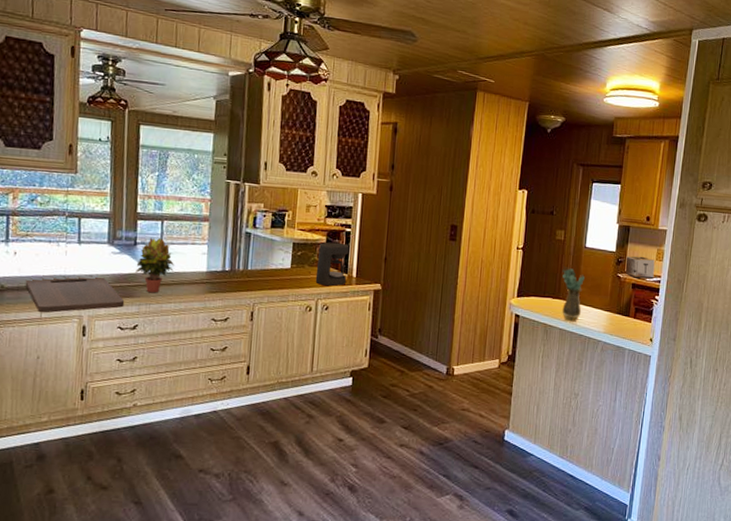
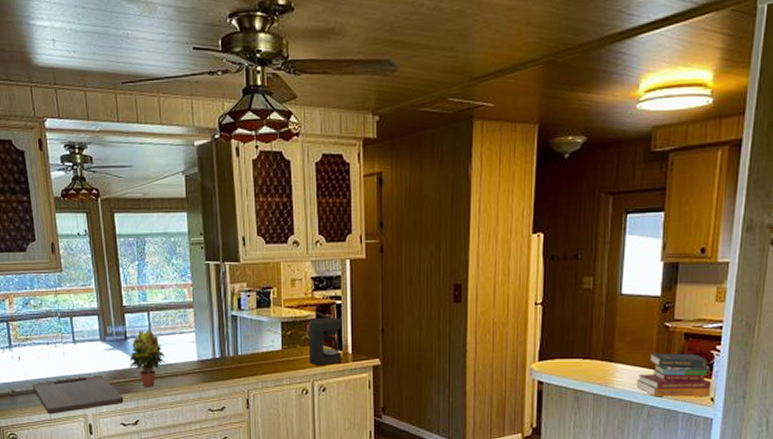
vase: present [562,265,585,322] -> none [592,319,622,385]
books: none [593,298,651,338] -> present [636,353,712,397]
toaster: present [625,255,655,279] -> none [674,298,714,327]

